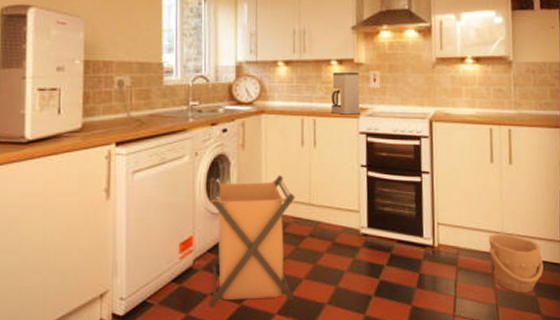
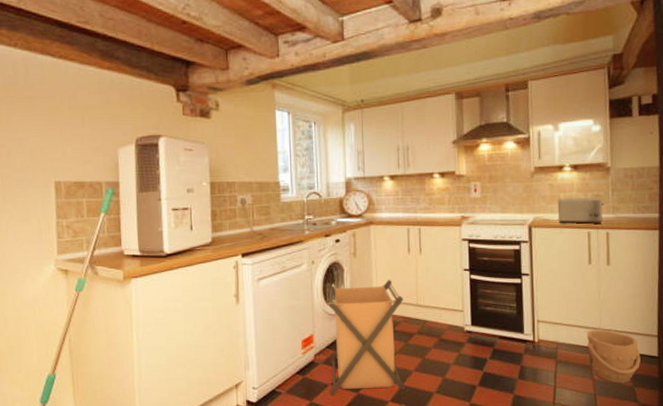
coffee maker: present [331,72,360,116] -> none [435,184,462,225]
toaster: none [458,91,506,121] -> present [557,197,604,225]

